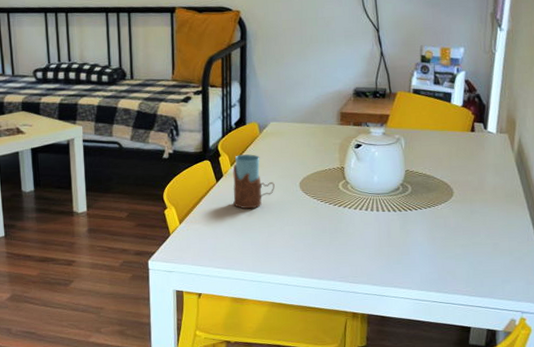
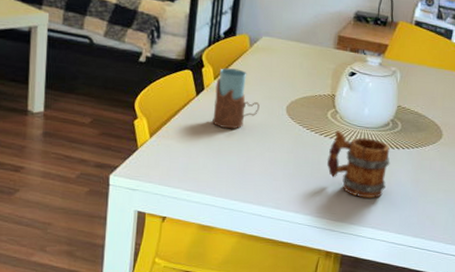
mug: none [343,199,405,260] -> present [326,130,390,199]

